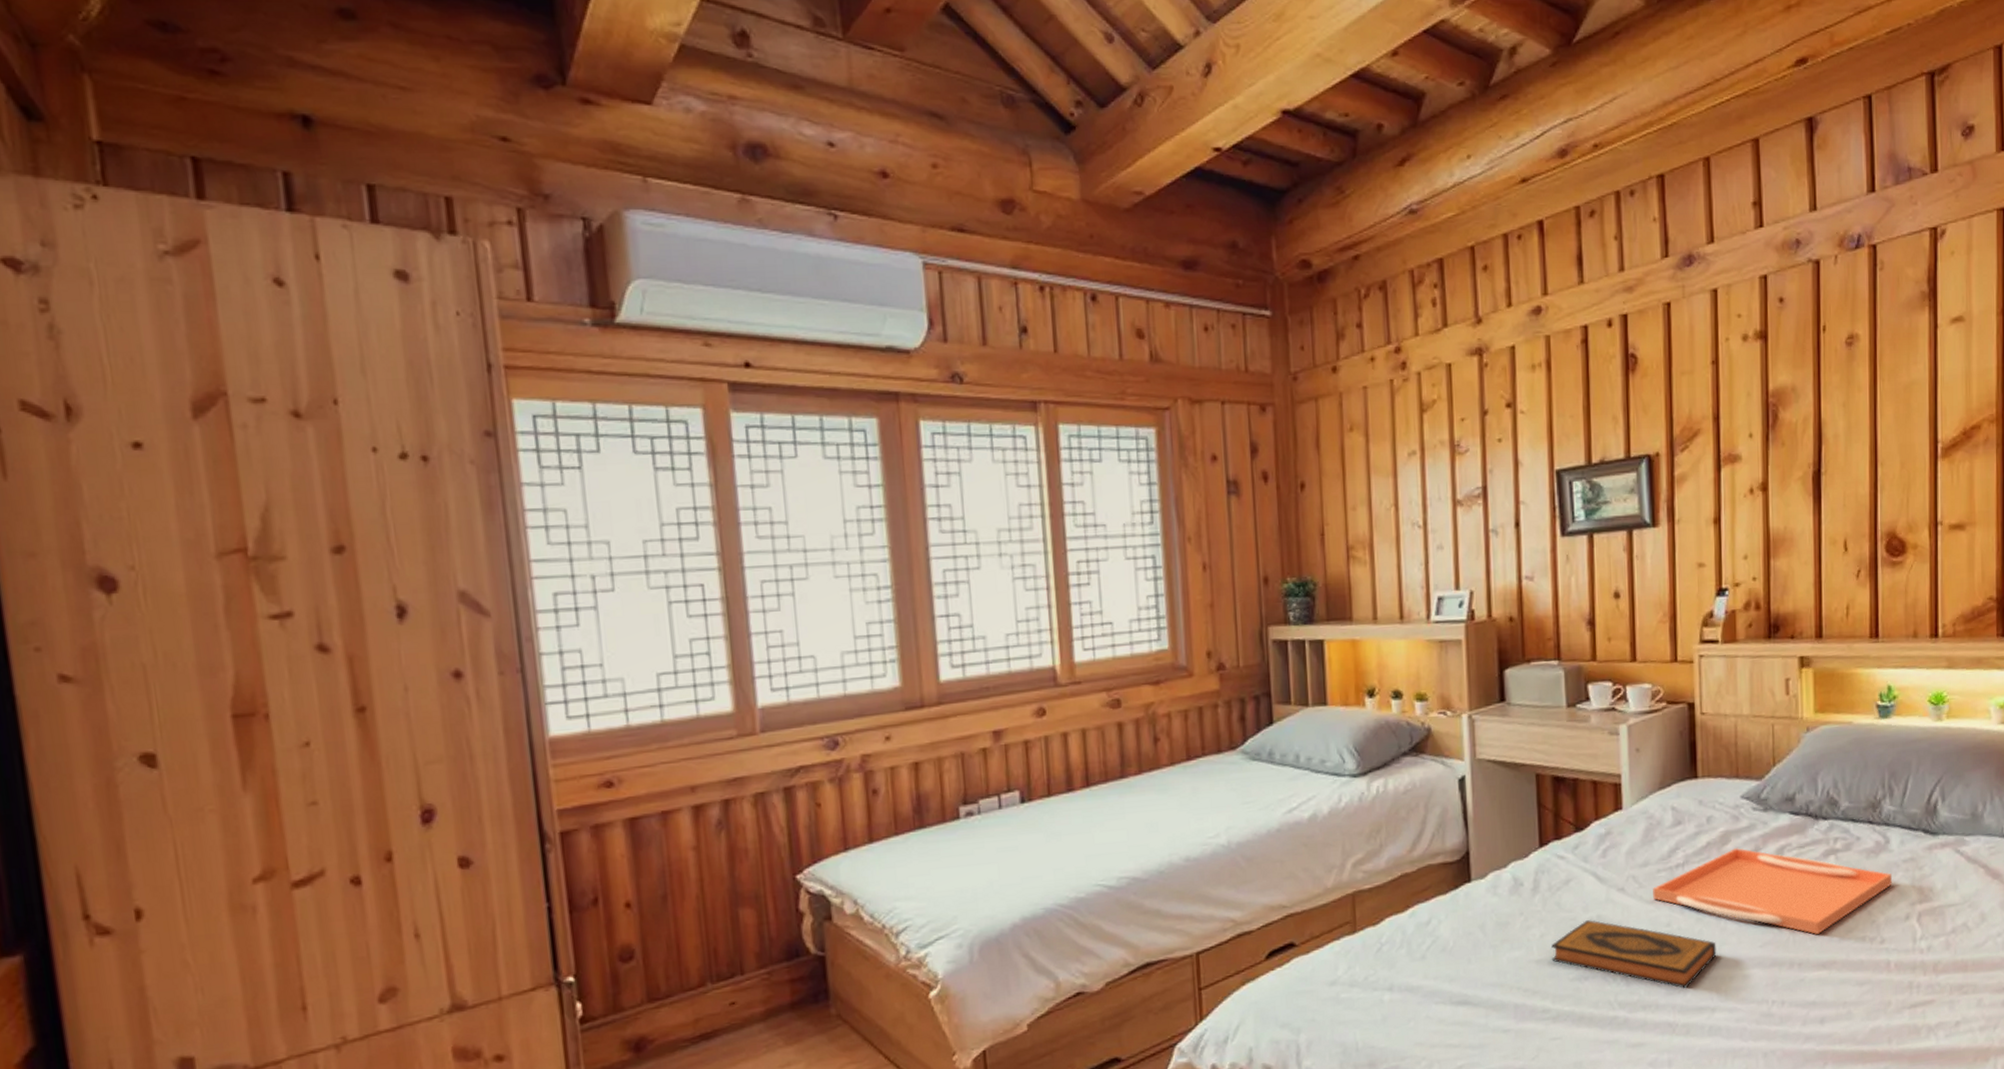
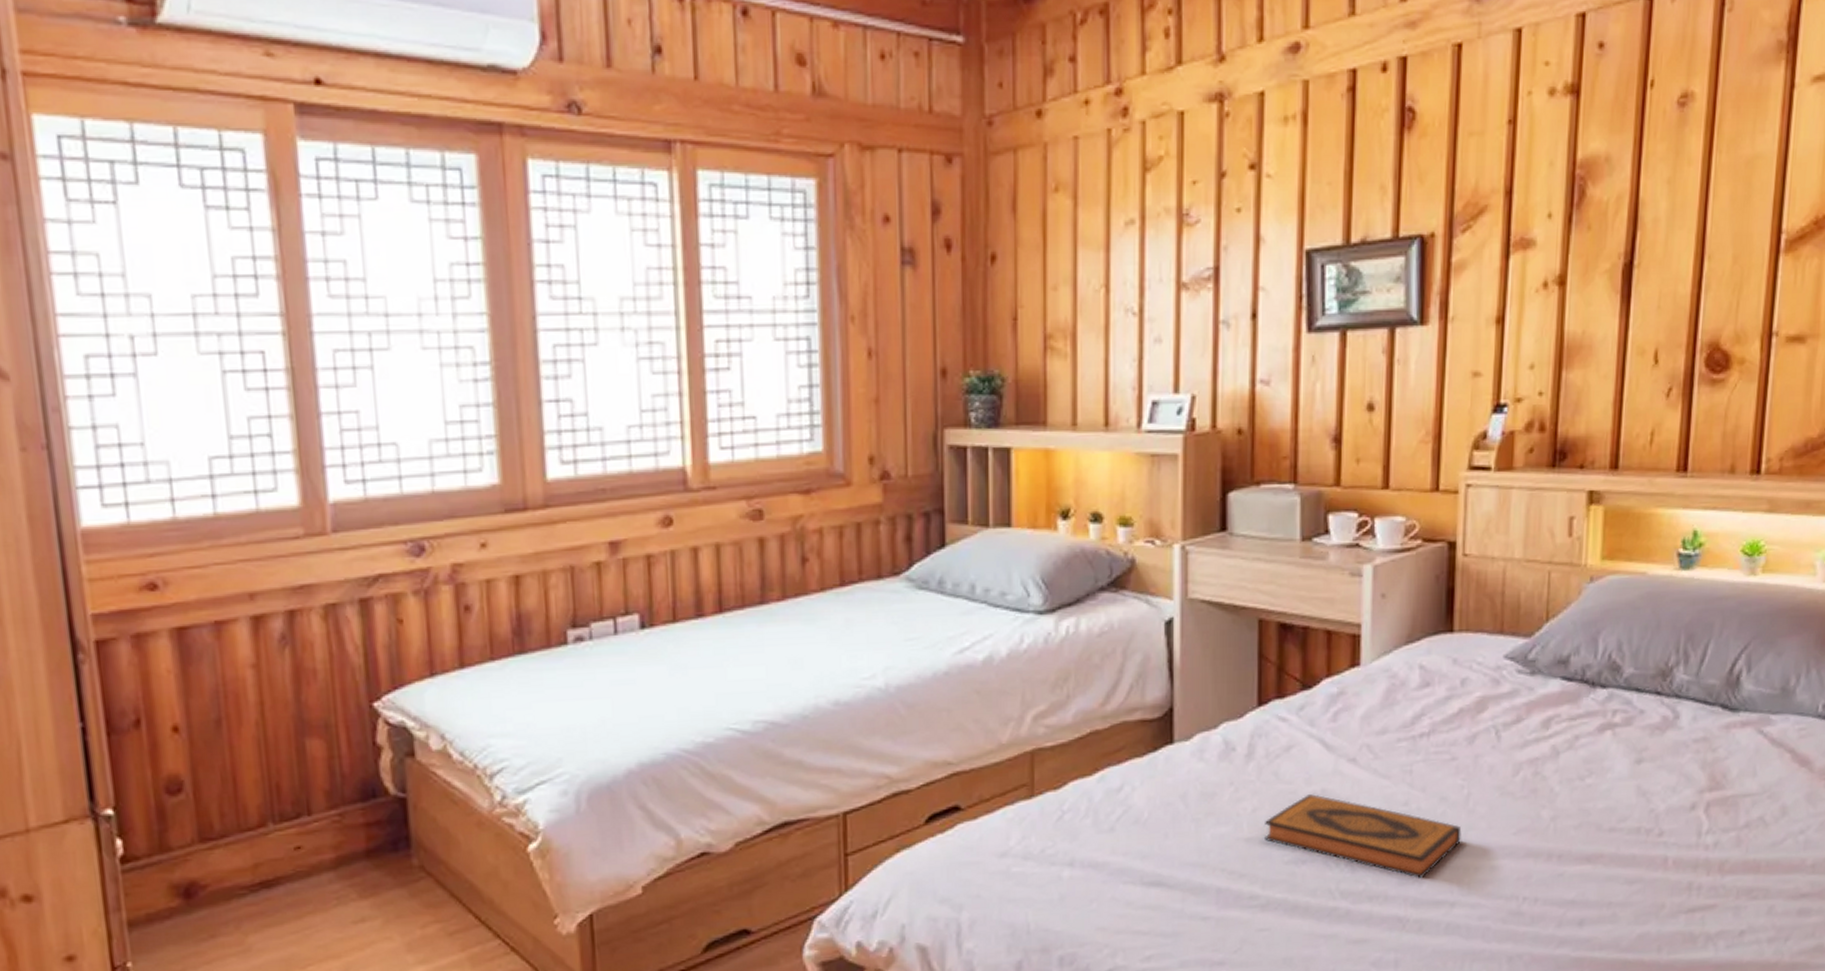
serving tray: present [1653,847,1893,934] -> none [1390,716,1680,822]

